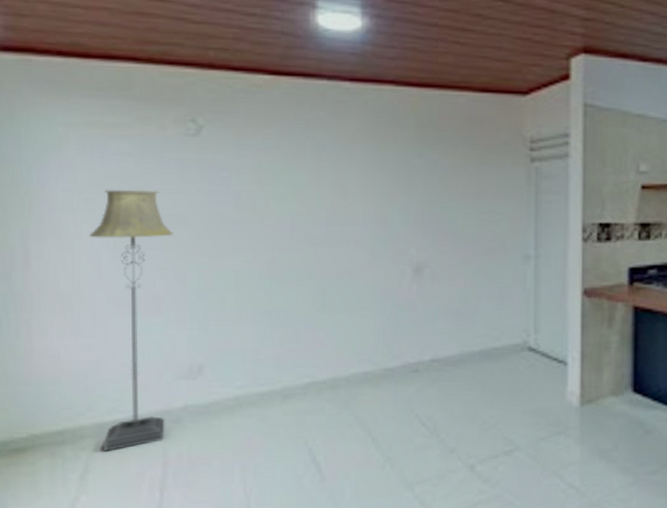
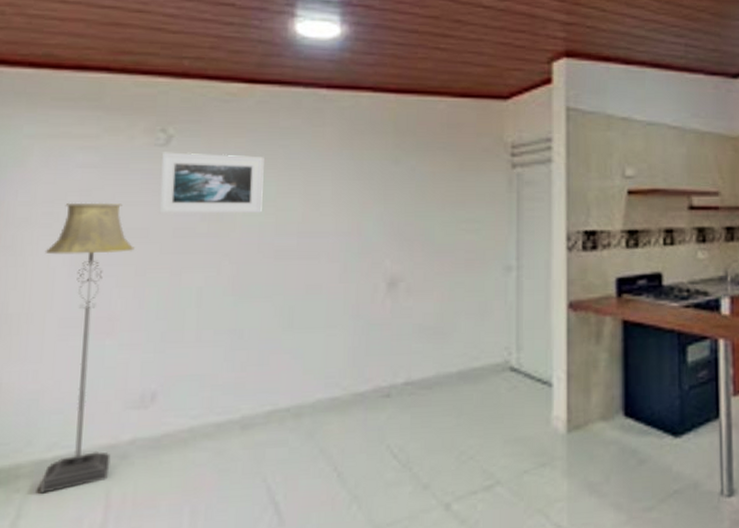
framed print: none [194,142,292,202] -> present [159,152,264,214]

